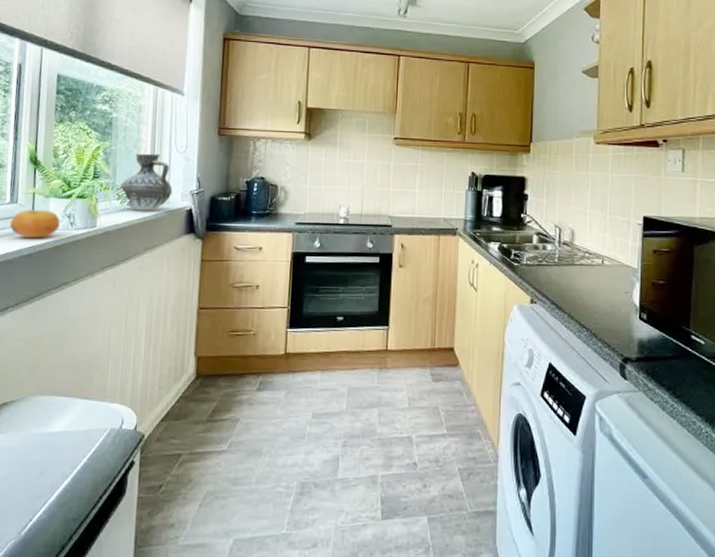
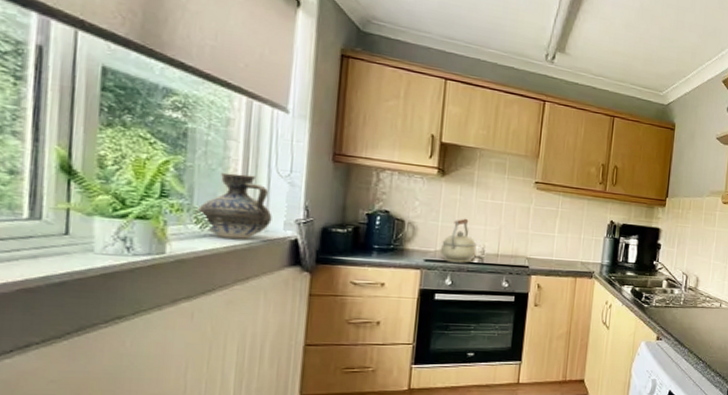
fruit: present [9,210,60,238] -> none [29,228,111,263]
kettle: none [309,179,342,225] -> present [439,218,477,263]

